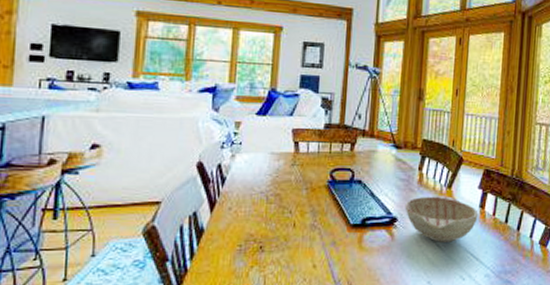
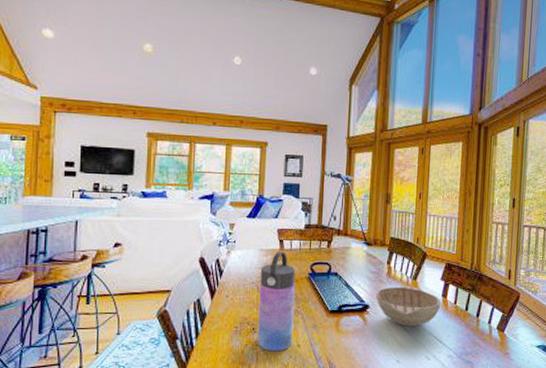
water bottle: none [265,155,312,274] -> present [257,251,295,352]

